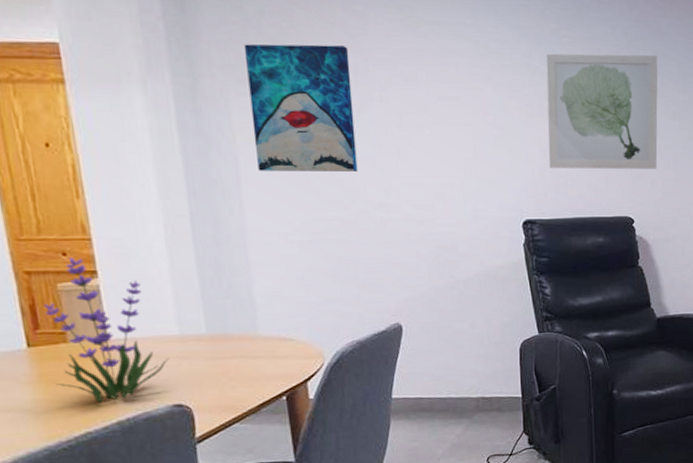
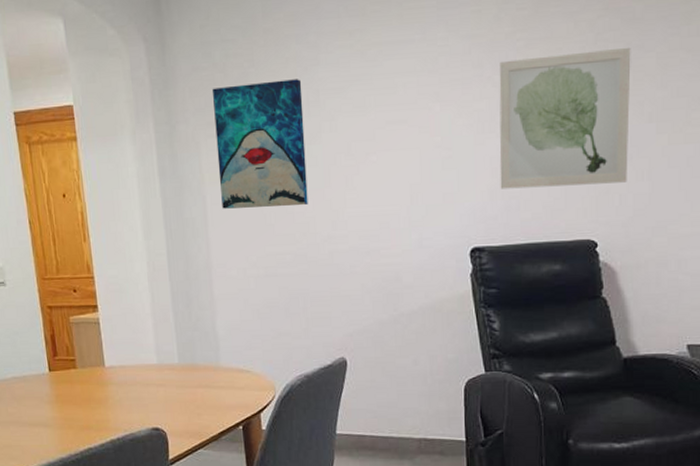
plant: present [43,258,169,403] -> none [60,294,149,423]

